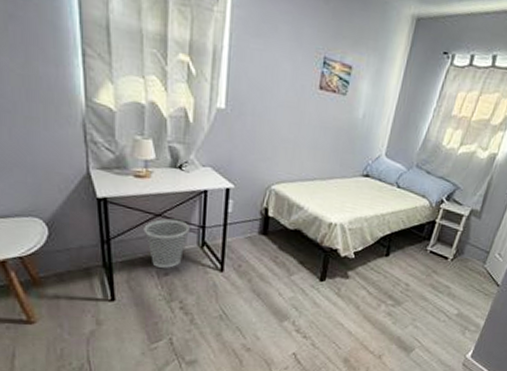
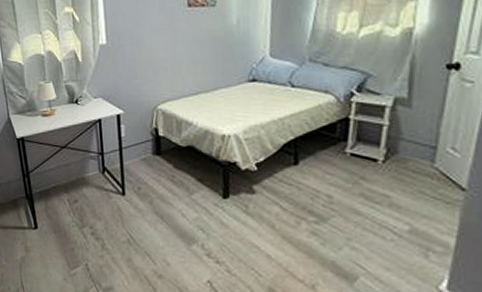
wastebasket: present [143,219,190,268] -> none [53,149,91,195]

